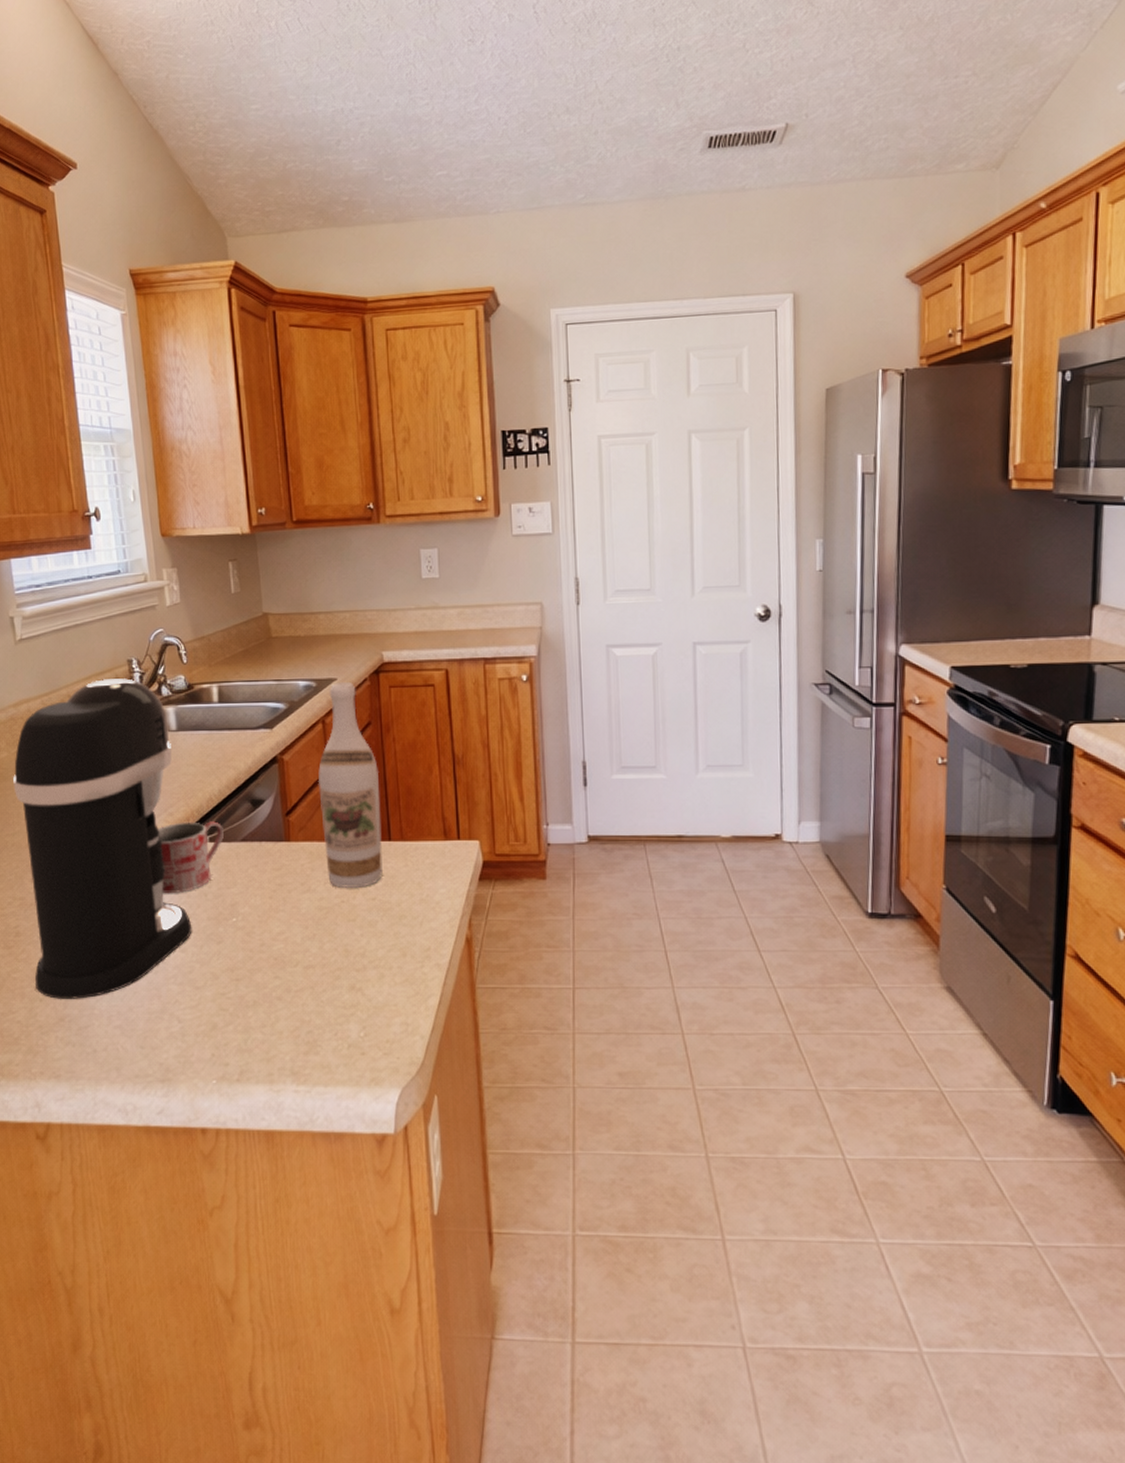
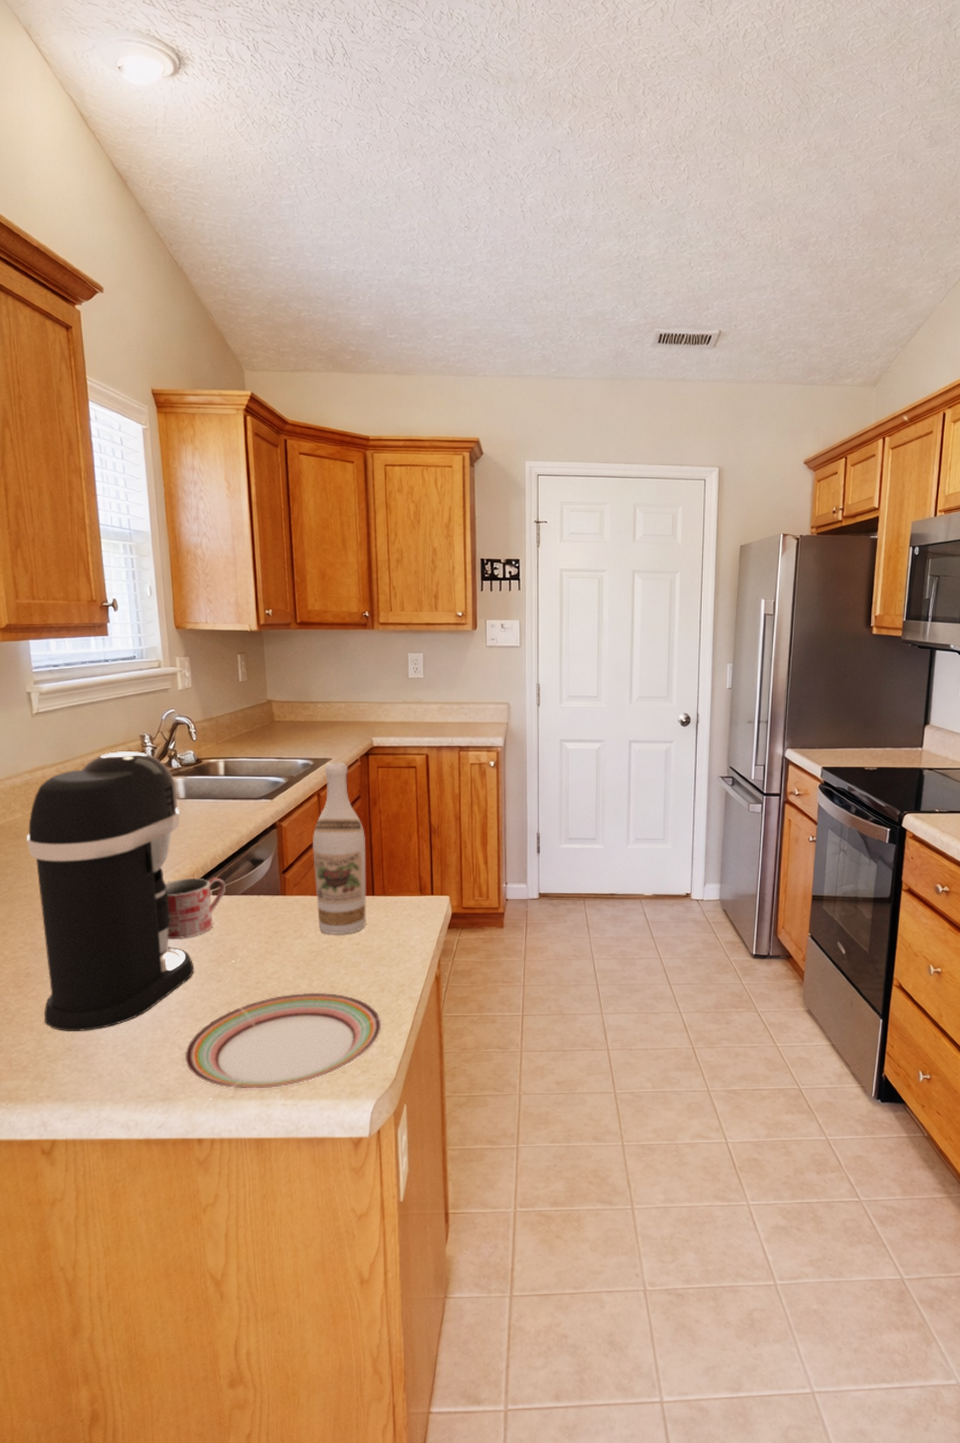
plate: none [184,956,405,1072] -> present [184,992,382,1089]

